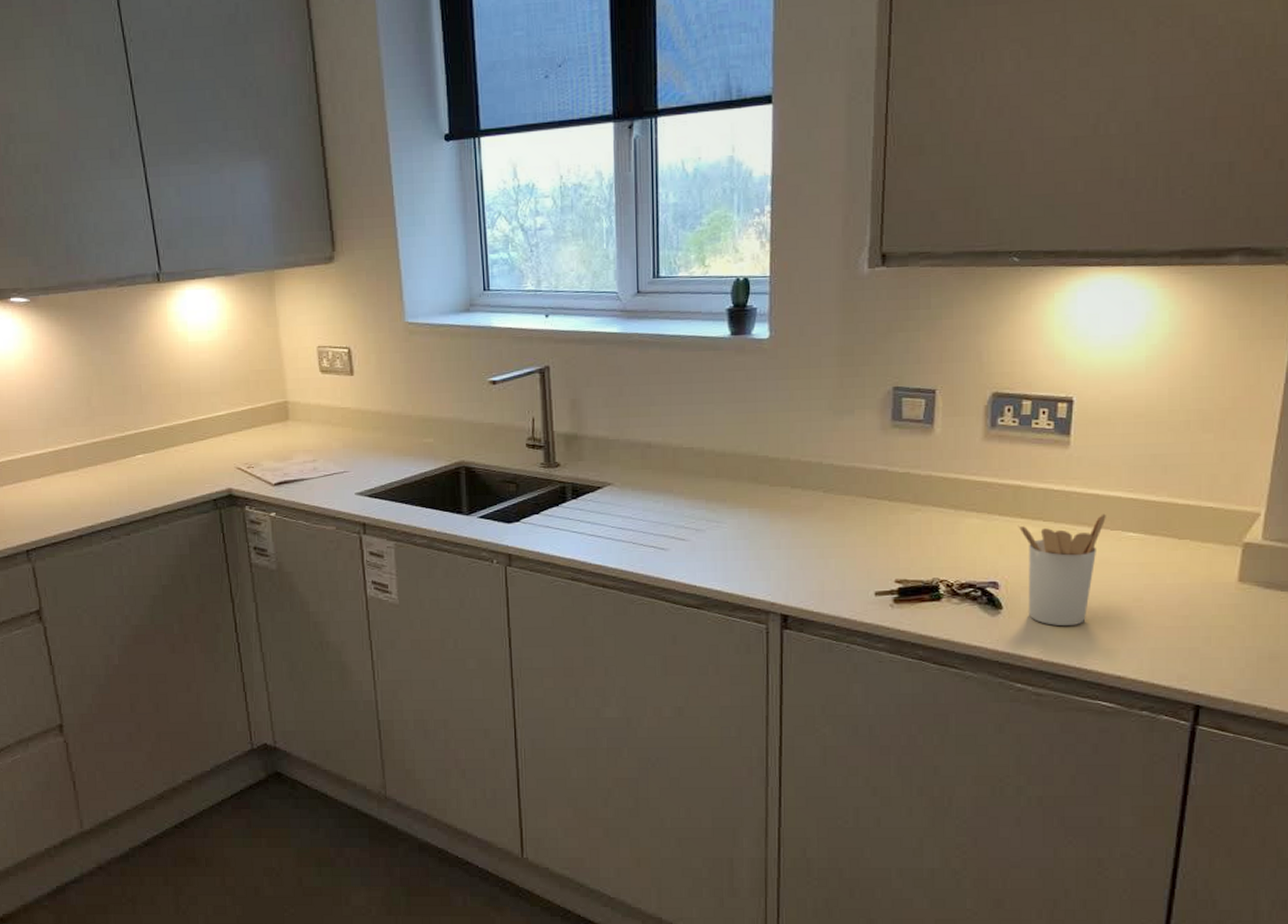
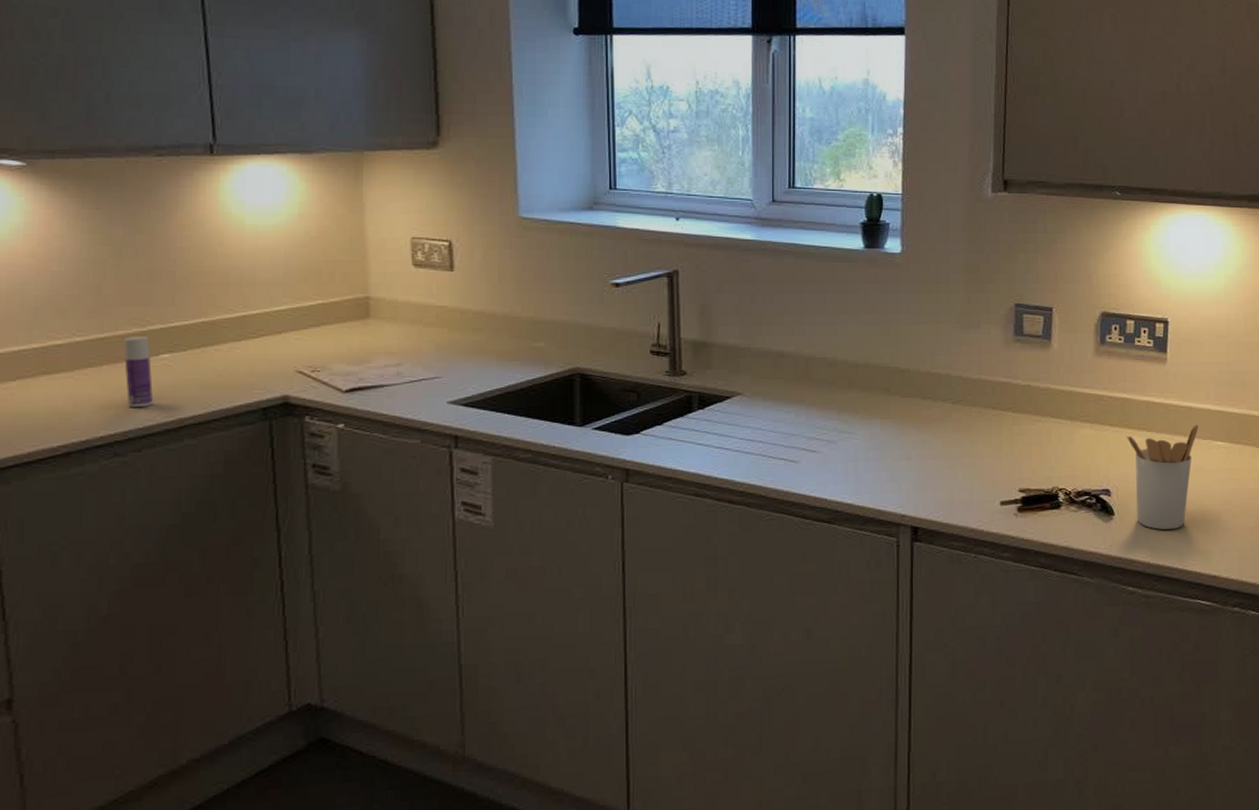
bottle: none [109,441,135,500] -> present [123,337,154,408]

